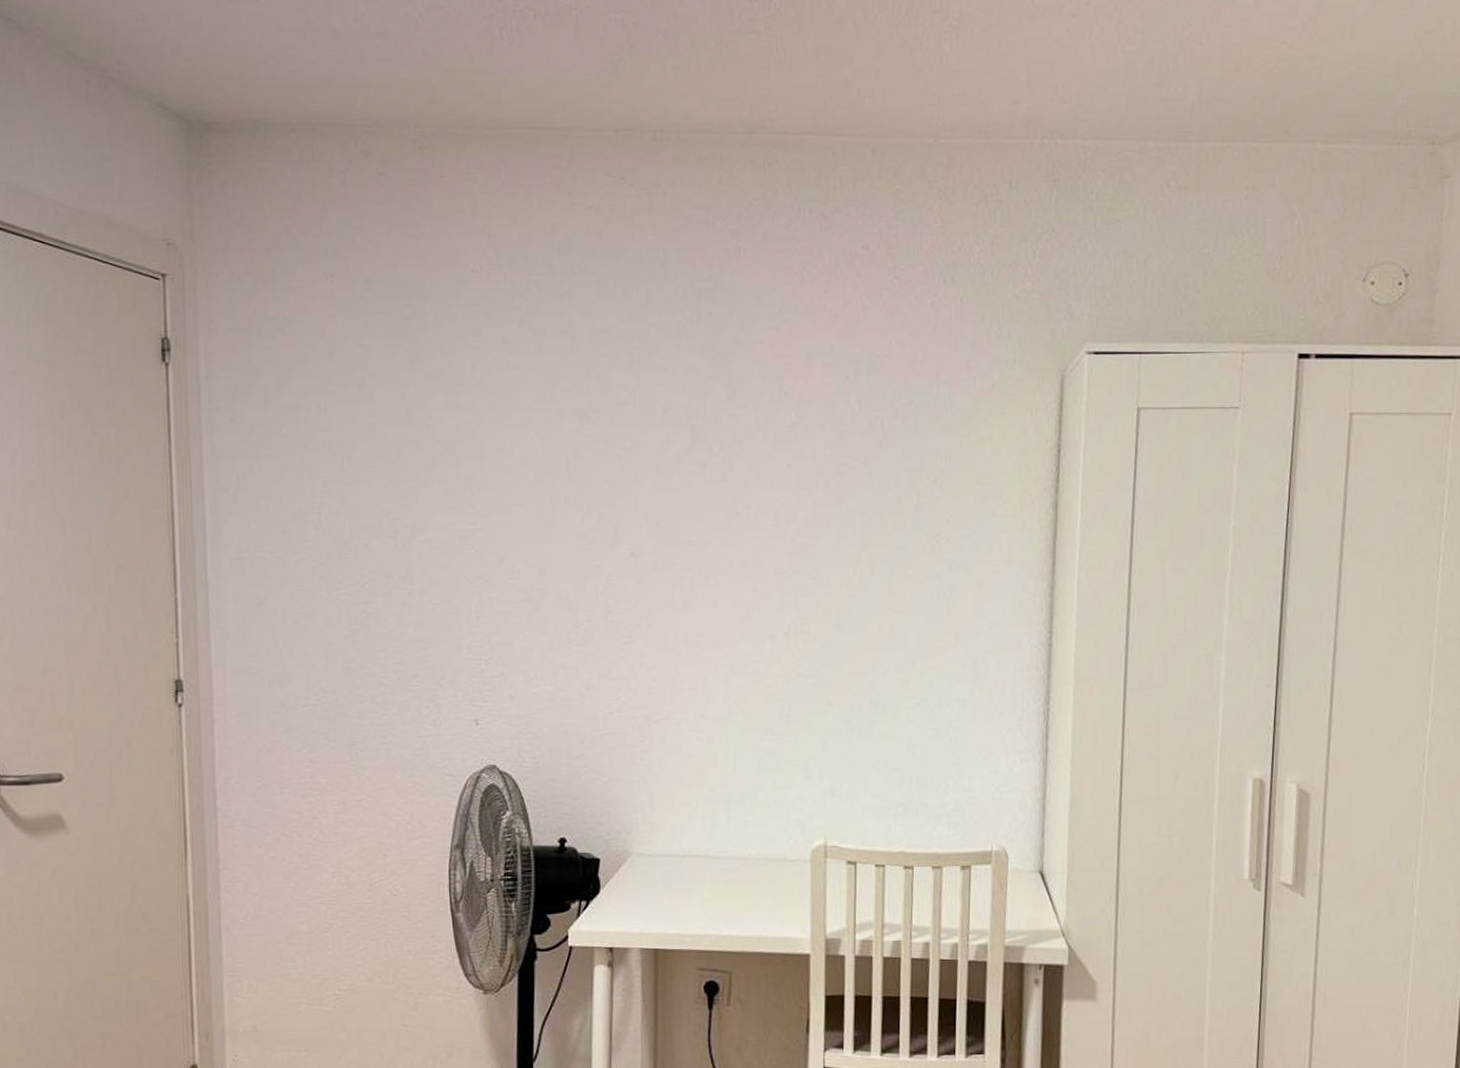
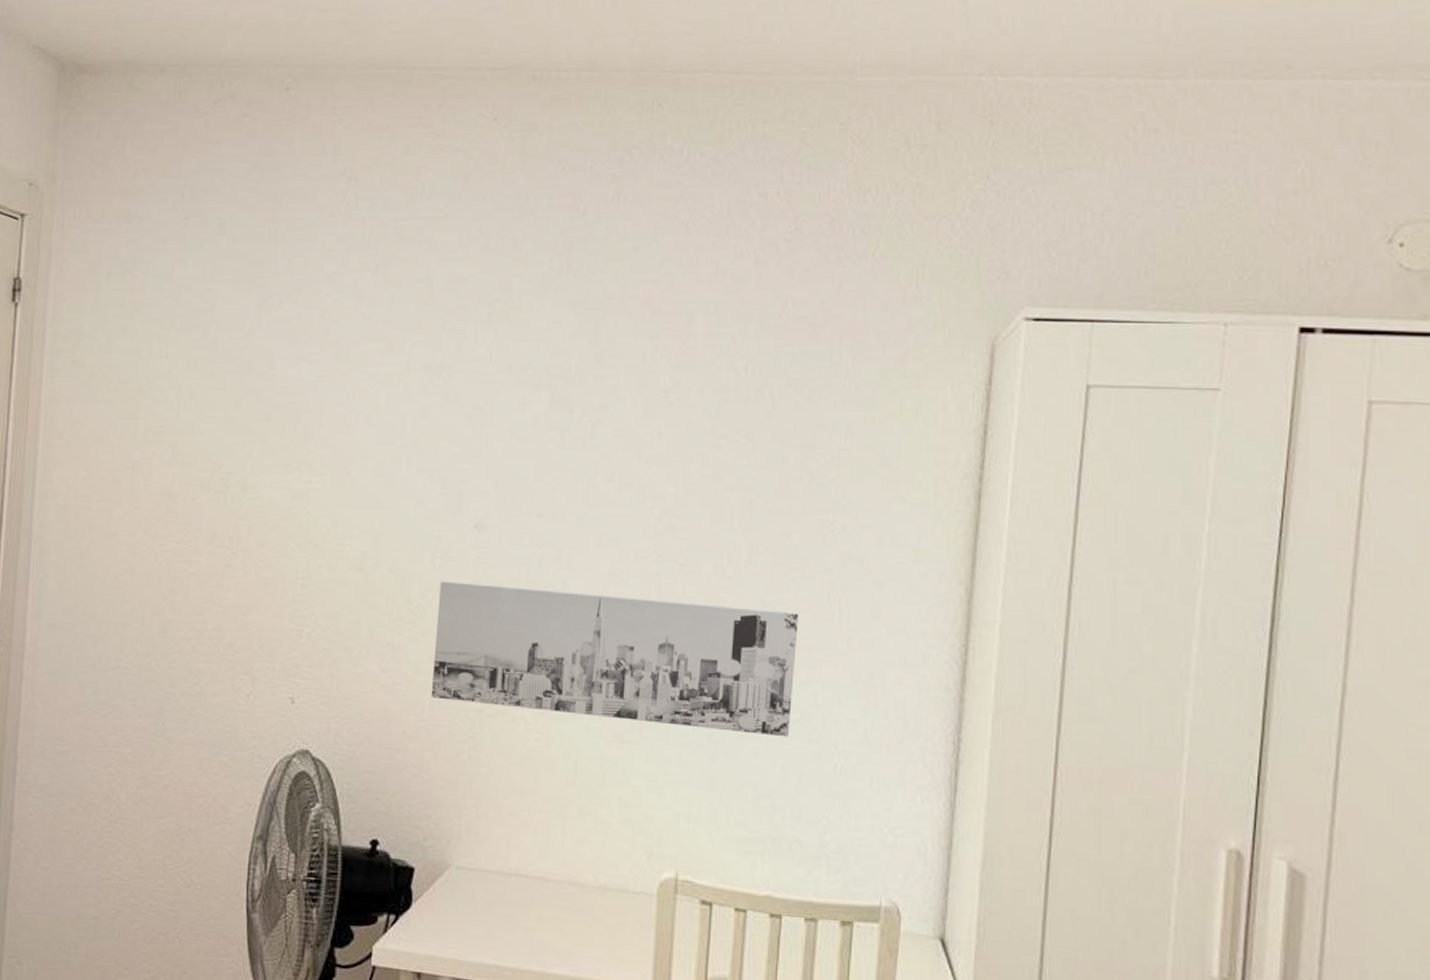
wall art: none [602,605,915,719] -> present [431,581,799,737]

